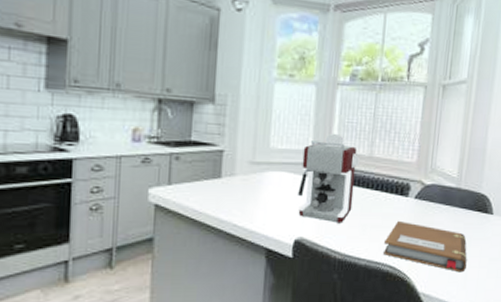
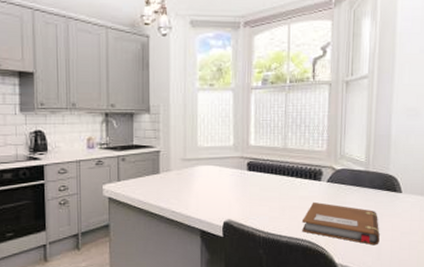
coffee maker: present [298,133,360,224] -> none [224,130,275,207]

